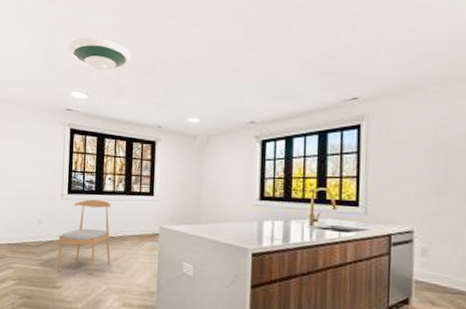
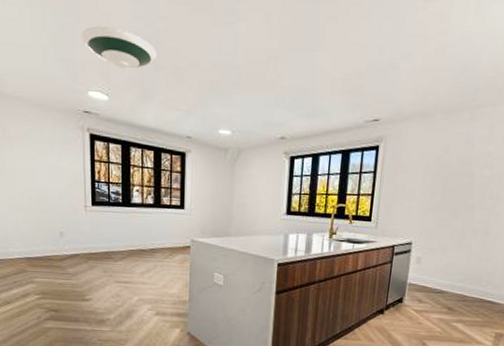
dining chair: present [58,199,111,274] -> none [84,211,142,286]

